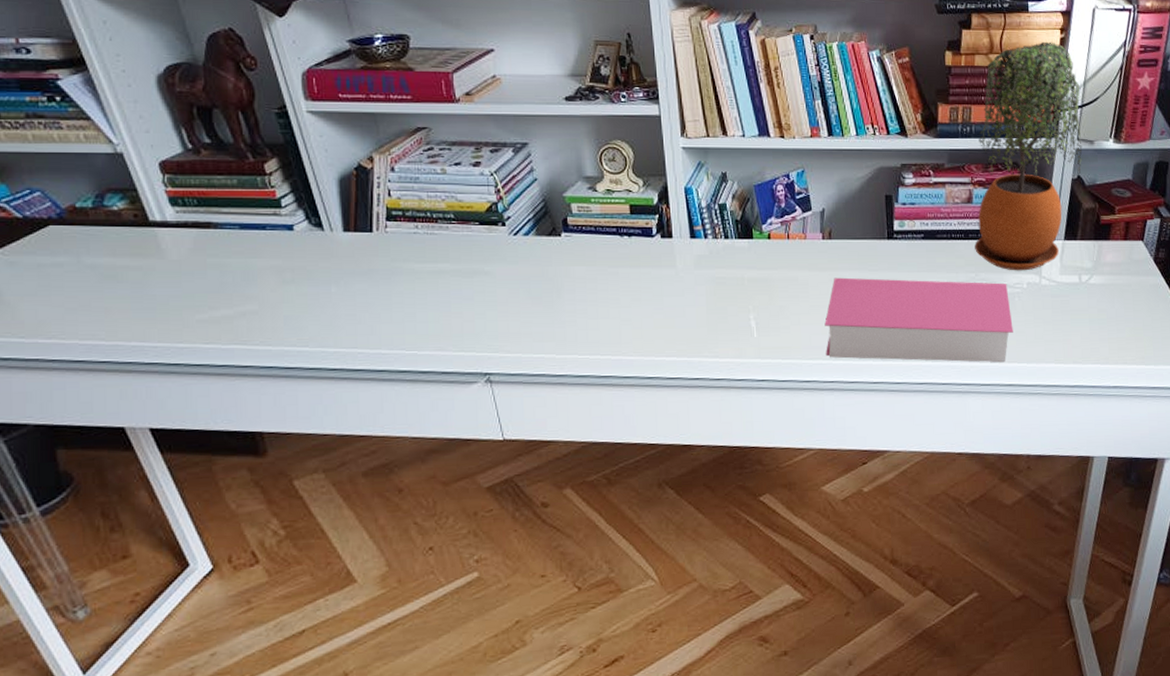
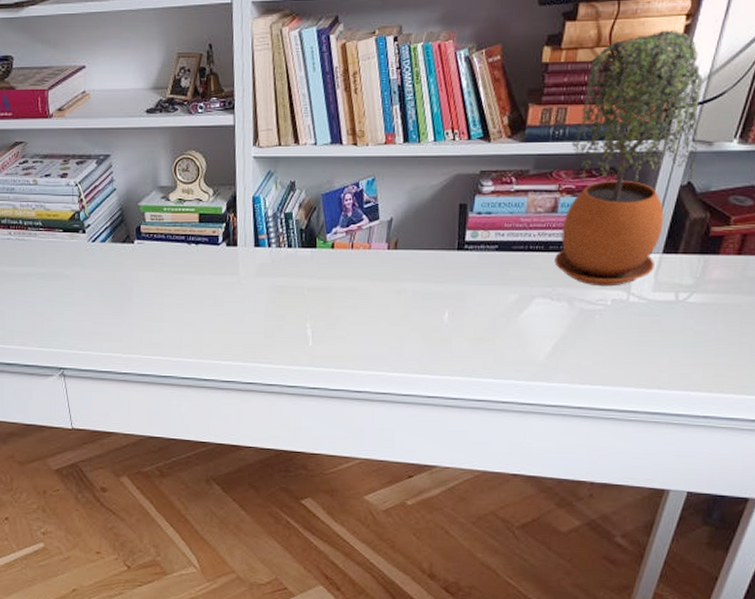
book: present [824,277,1013,363] -> none [380,288,590,384]

